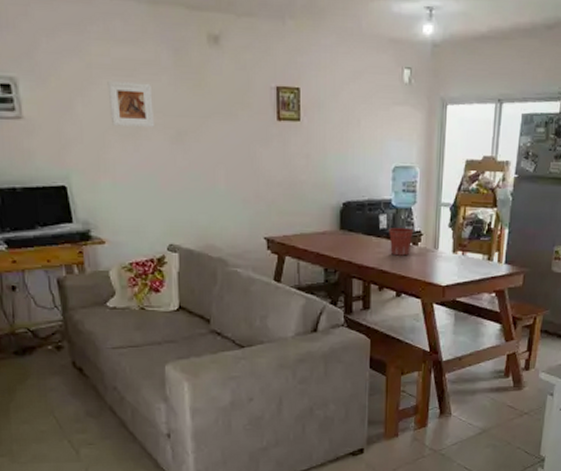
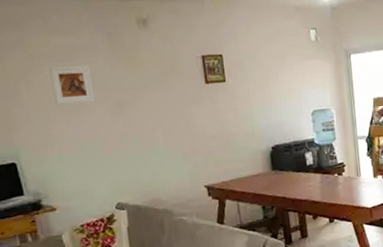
flower pot: present [388,228,414,256] -> none [314,161,337,187]

